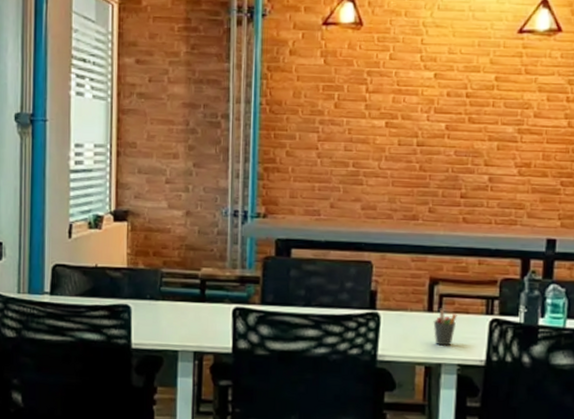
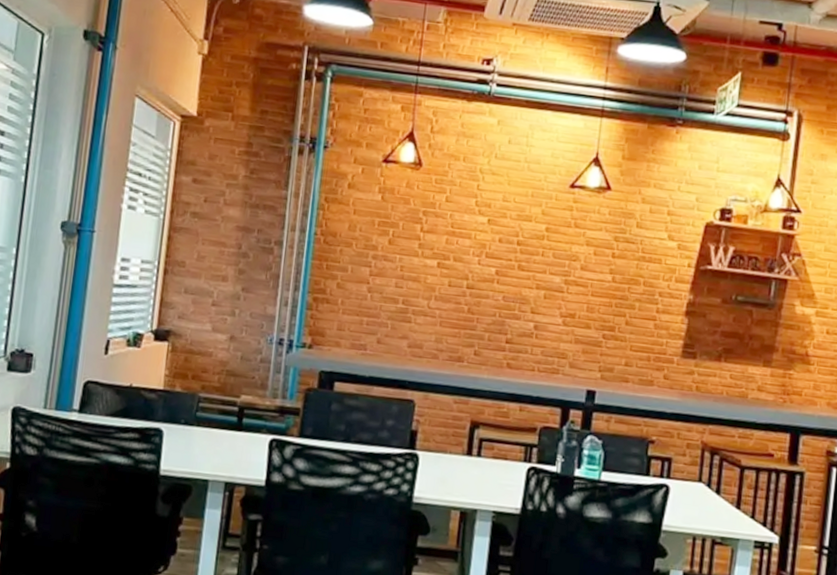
pen holder: present [433,308,457,346] -> none [471,452,496,492]

